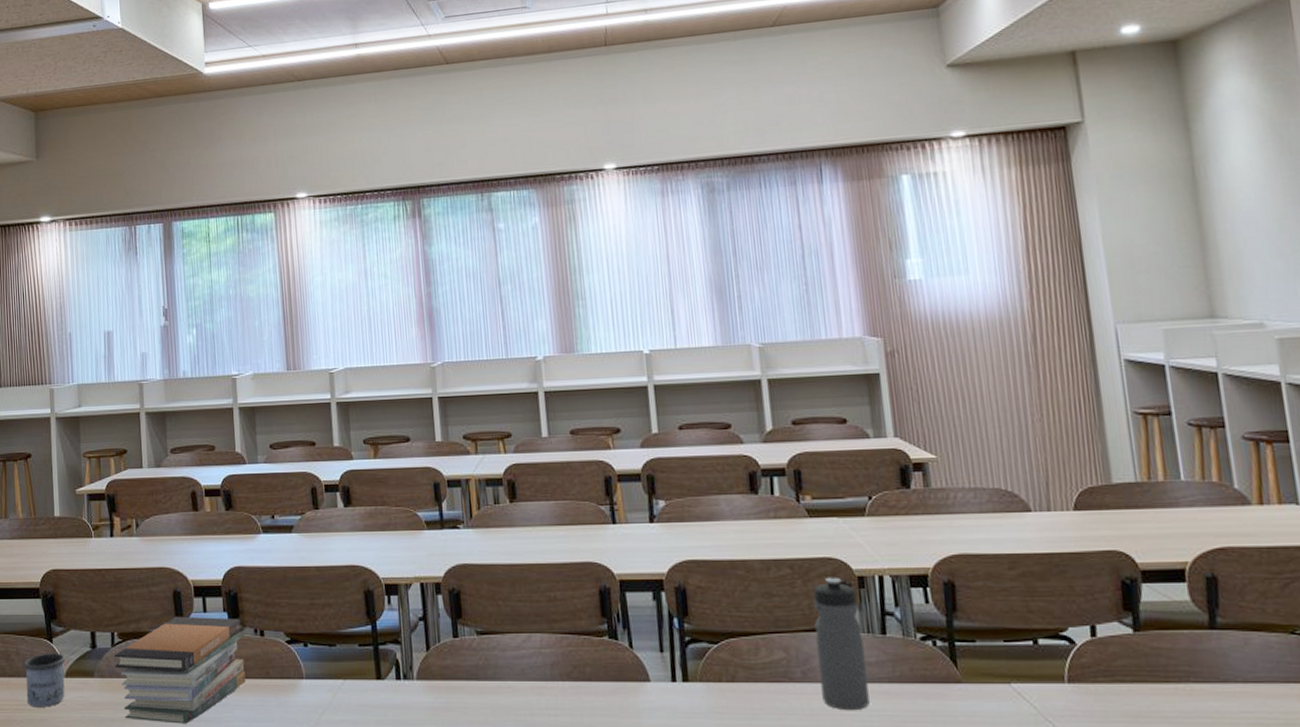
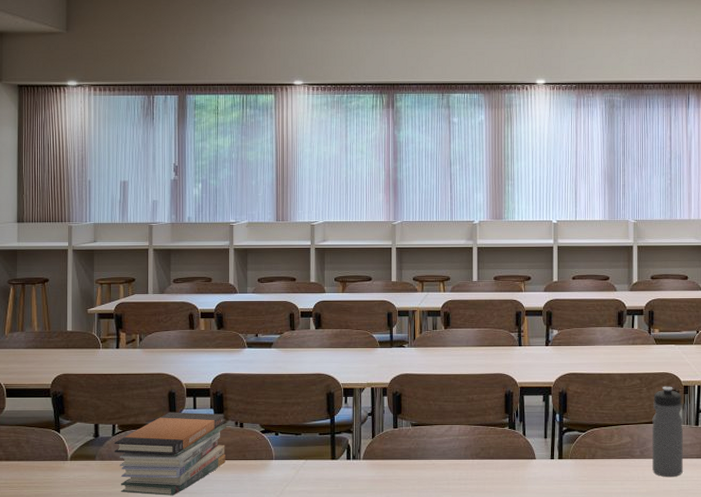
mug: present [23,653,66,707] -> none [33,441,71,485]

